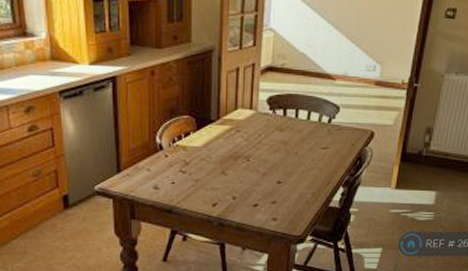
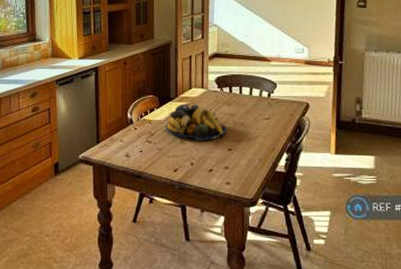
fruit bowl: none [204,127,277,172] -> present [165,103,227,141]

